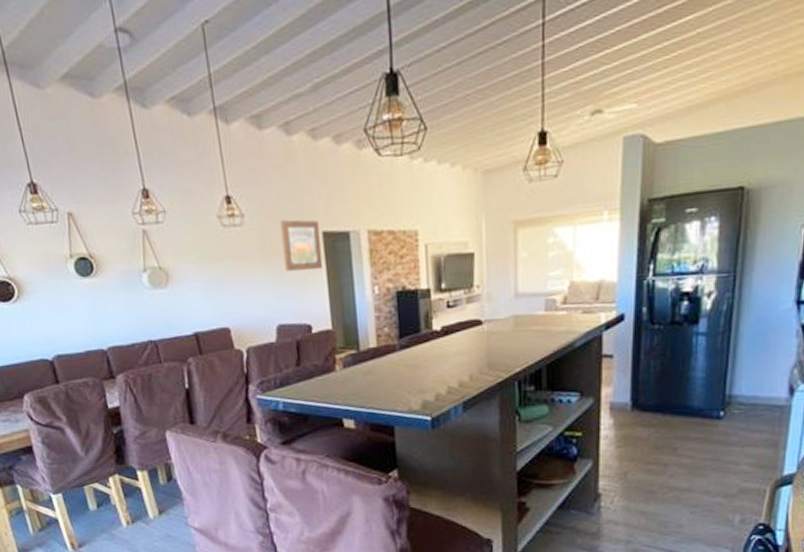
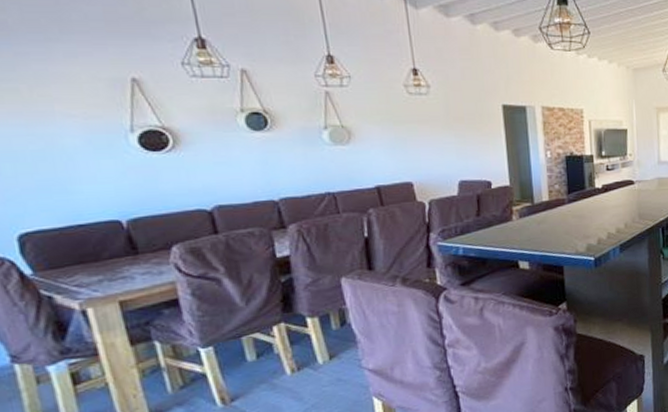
wall art: present [280,219,323,271] -> none [463,93,503,136]

